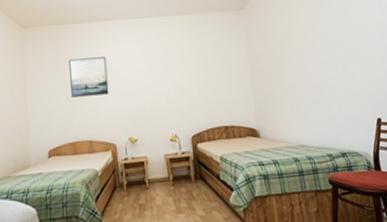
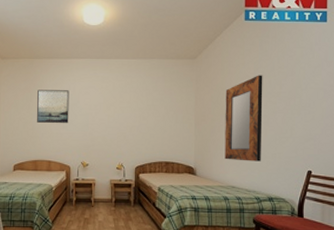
home mirror: none [279,20,327,116] -> present [225,75,263,162]

